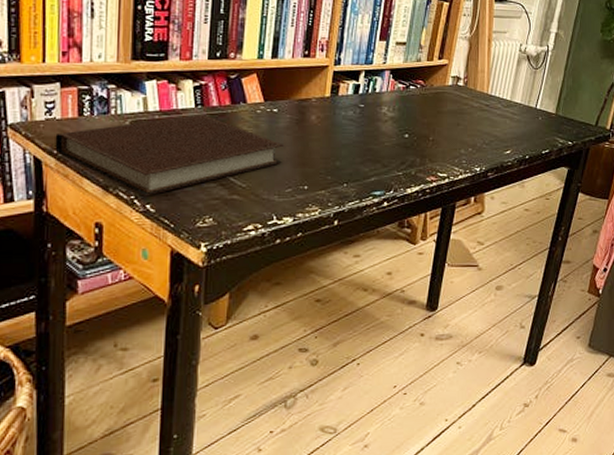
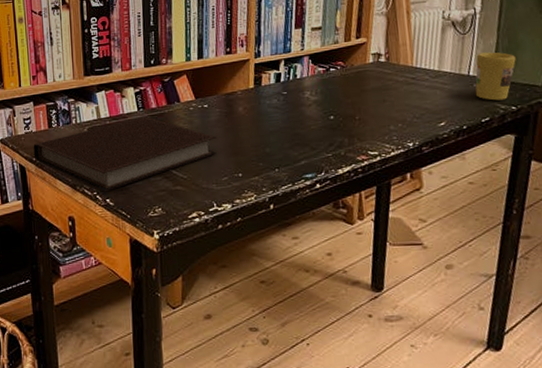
mug: none [539,88,577,135] -> present [475,52,516,101]

